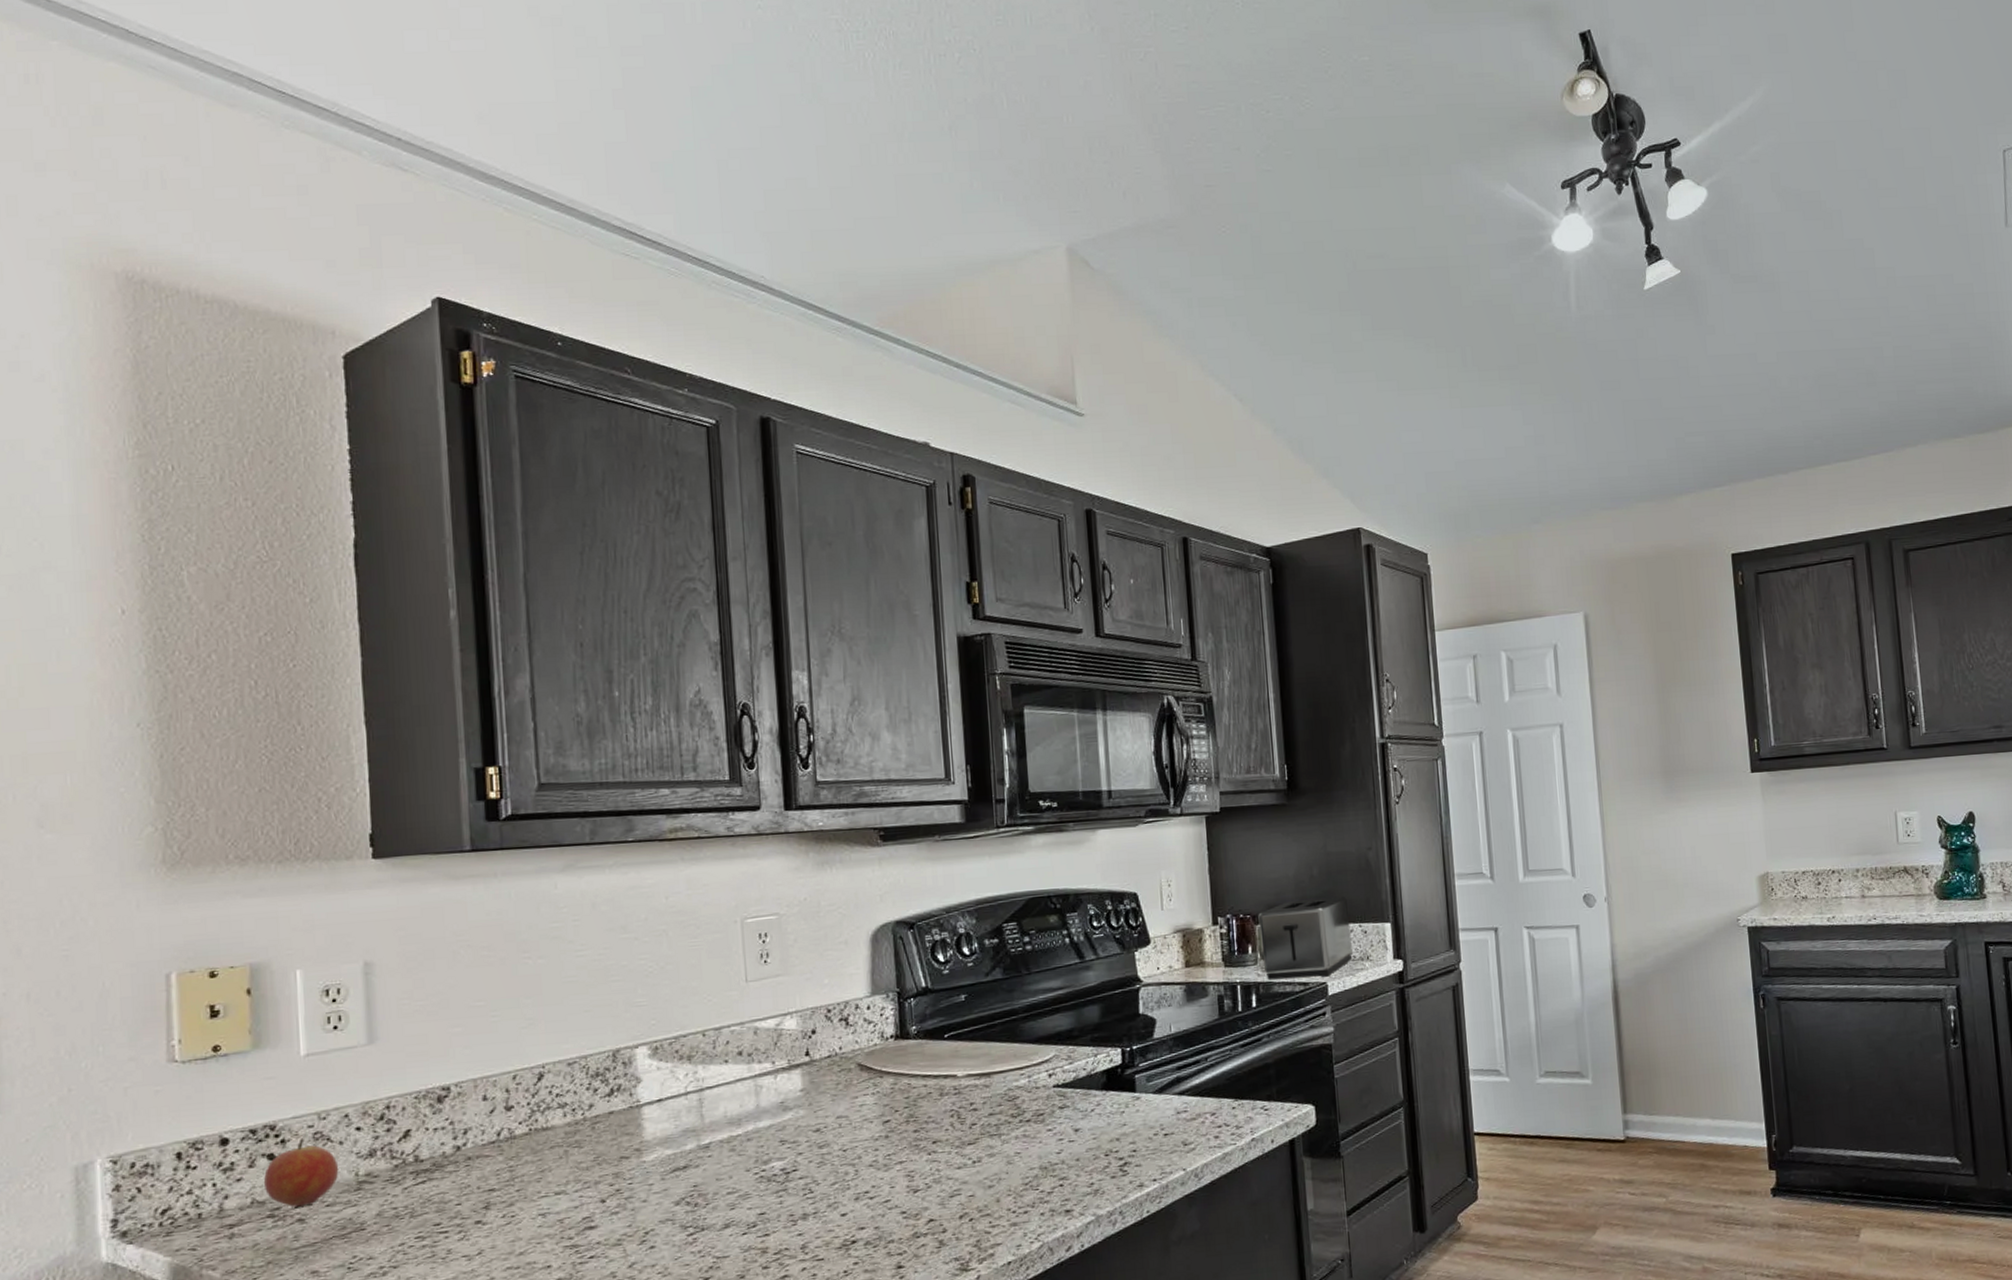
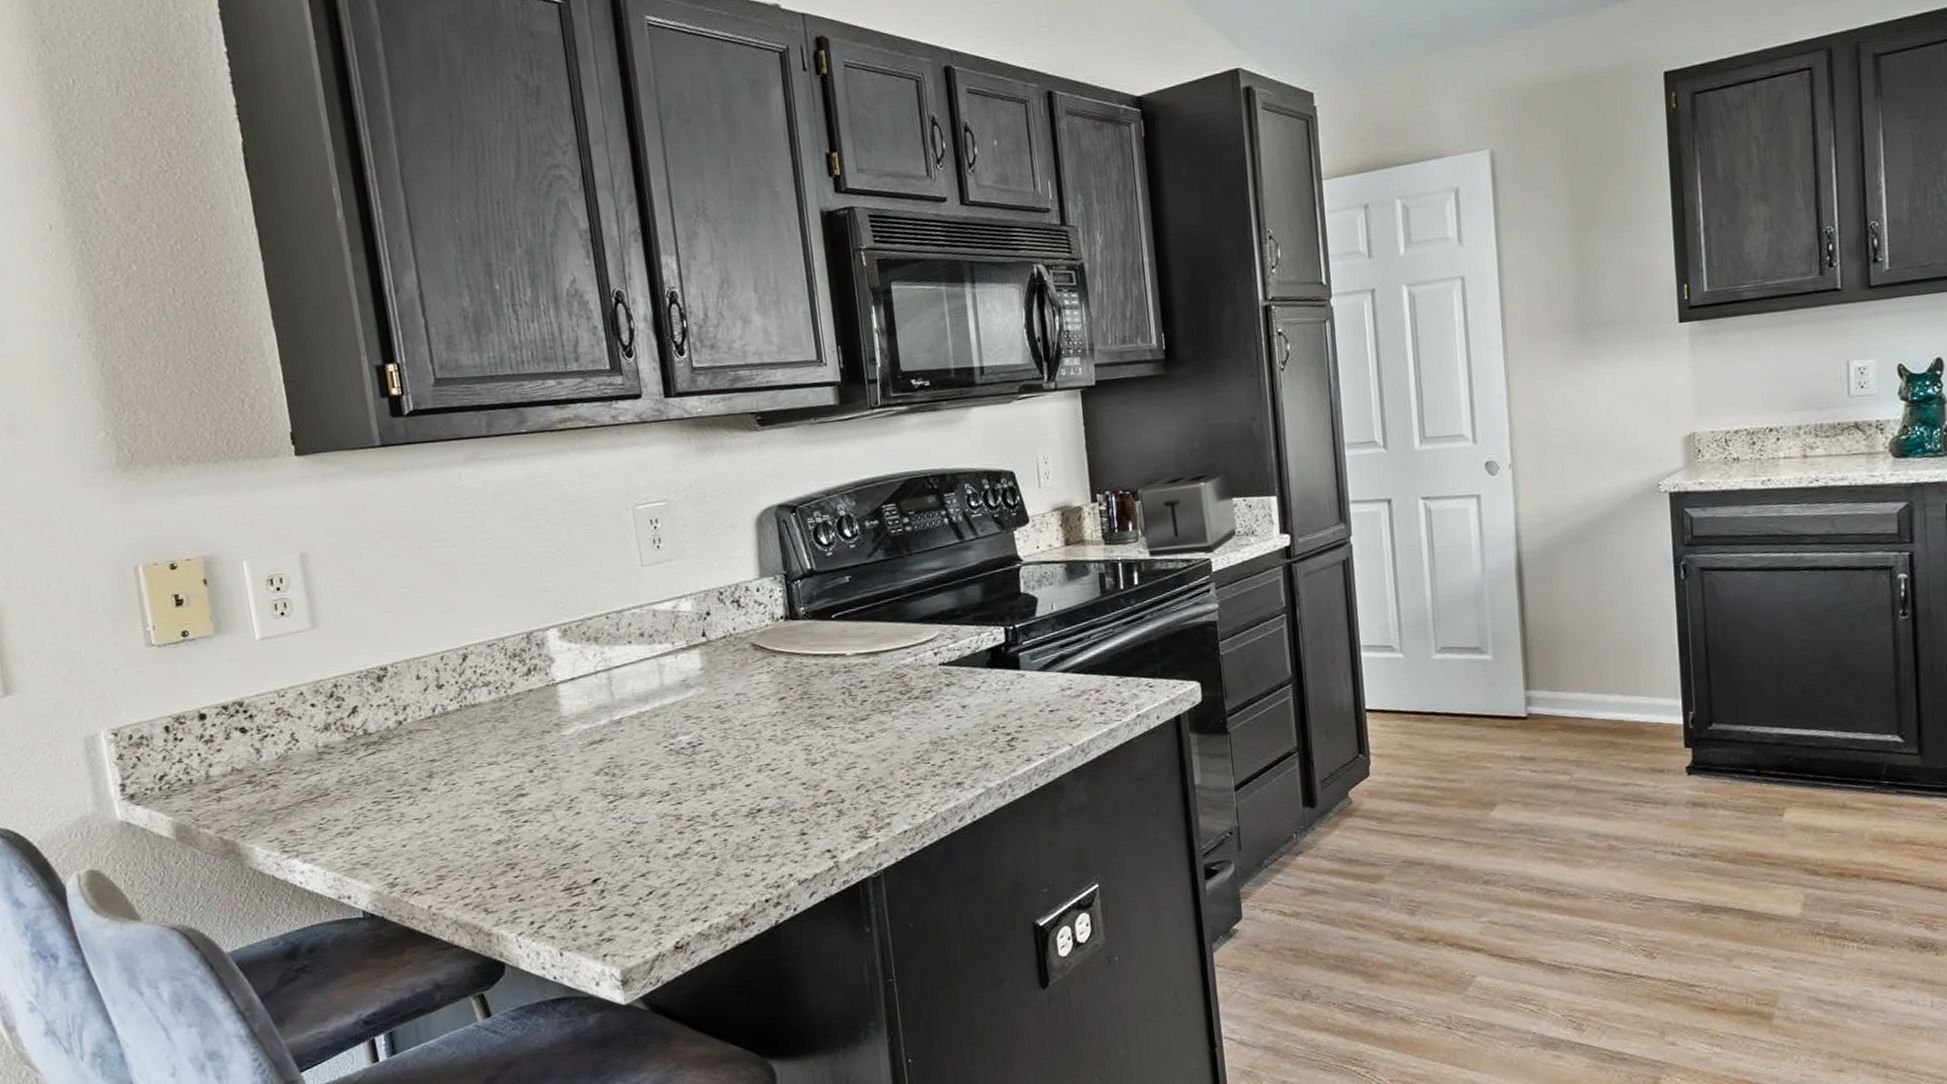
fruit: present [263,1138,339,1207] -> none [239,713,302,775]

